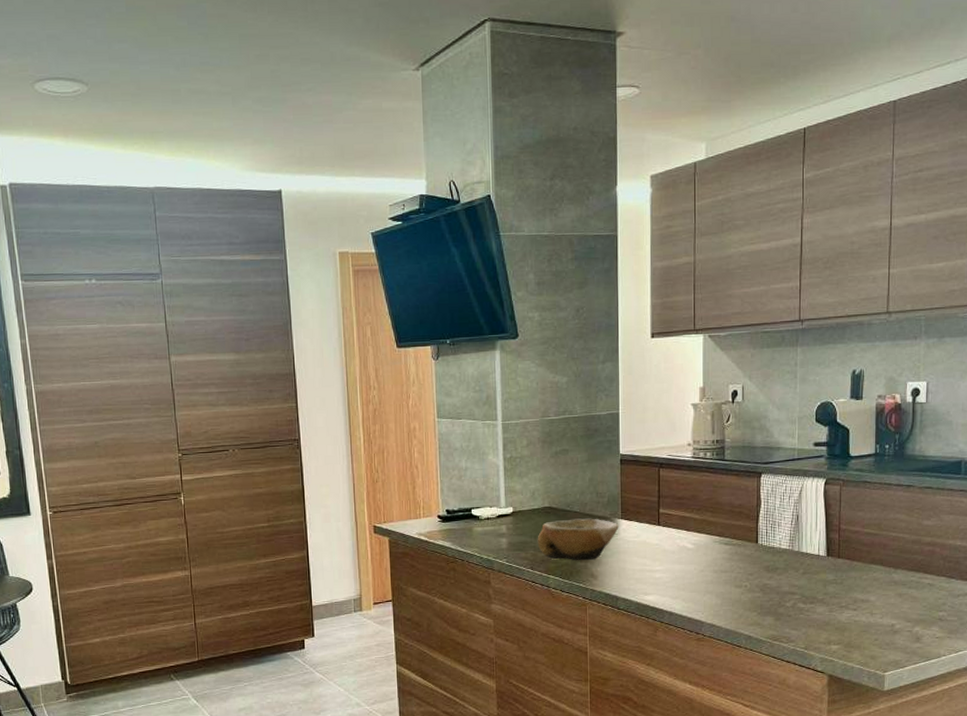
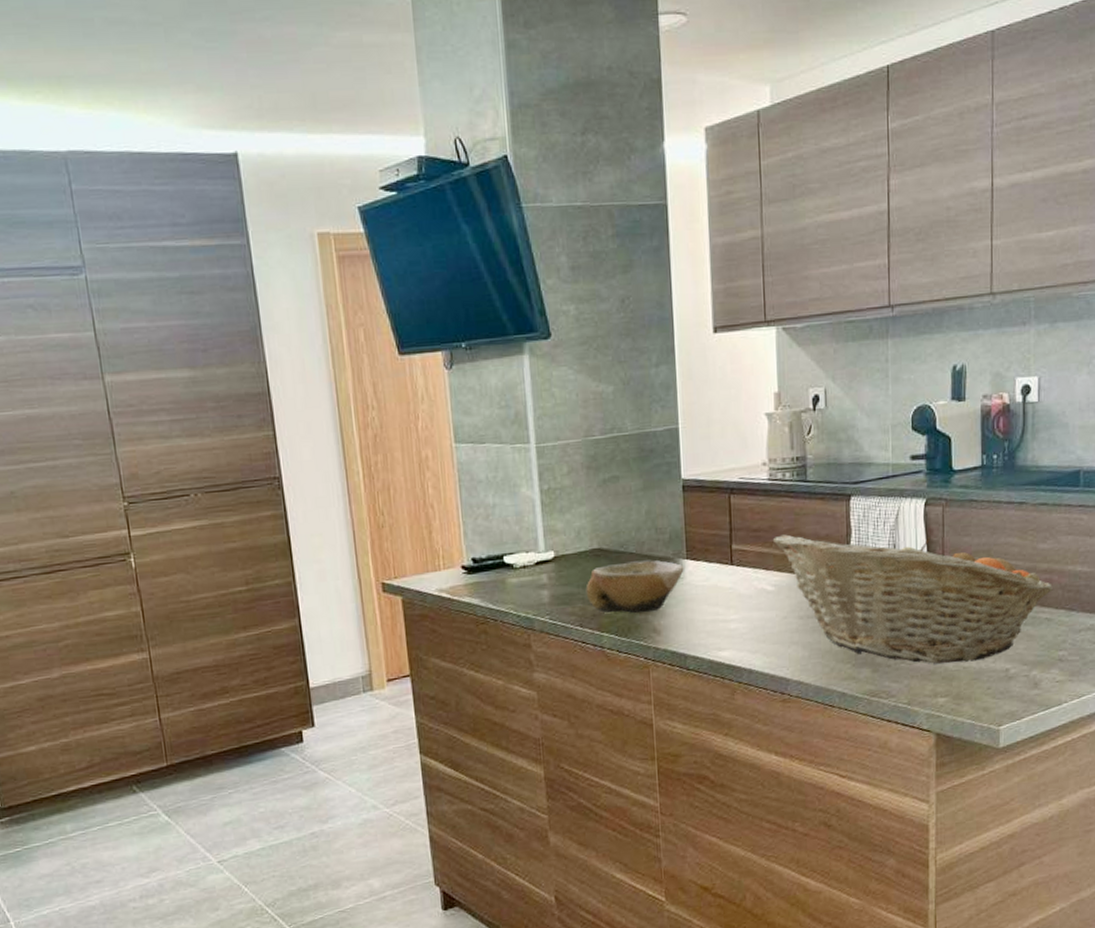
fruit basket: none [694,503,936,617] -> present [772,534,1054,664]

